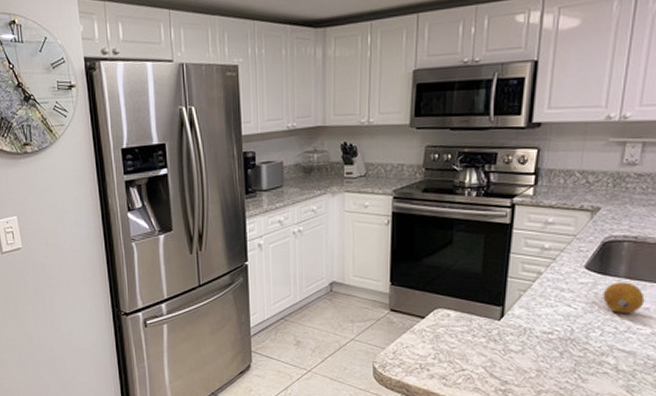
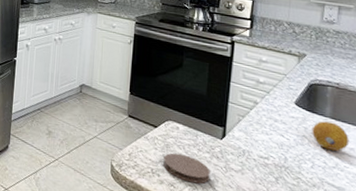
coaster: none [433,343,487,372] -> present [163,152,210,184]

